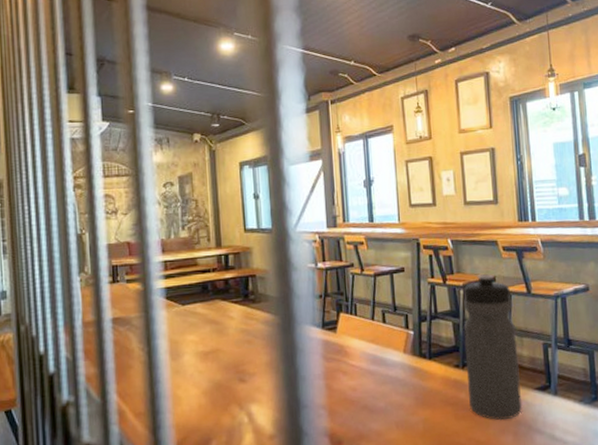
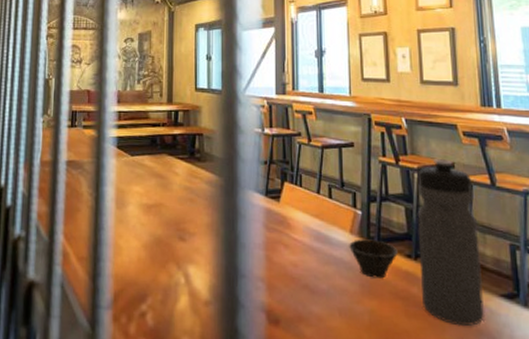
cup: none [403,355,447,391] -> present [349,239,398,279]

